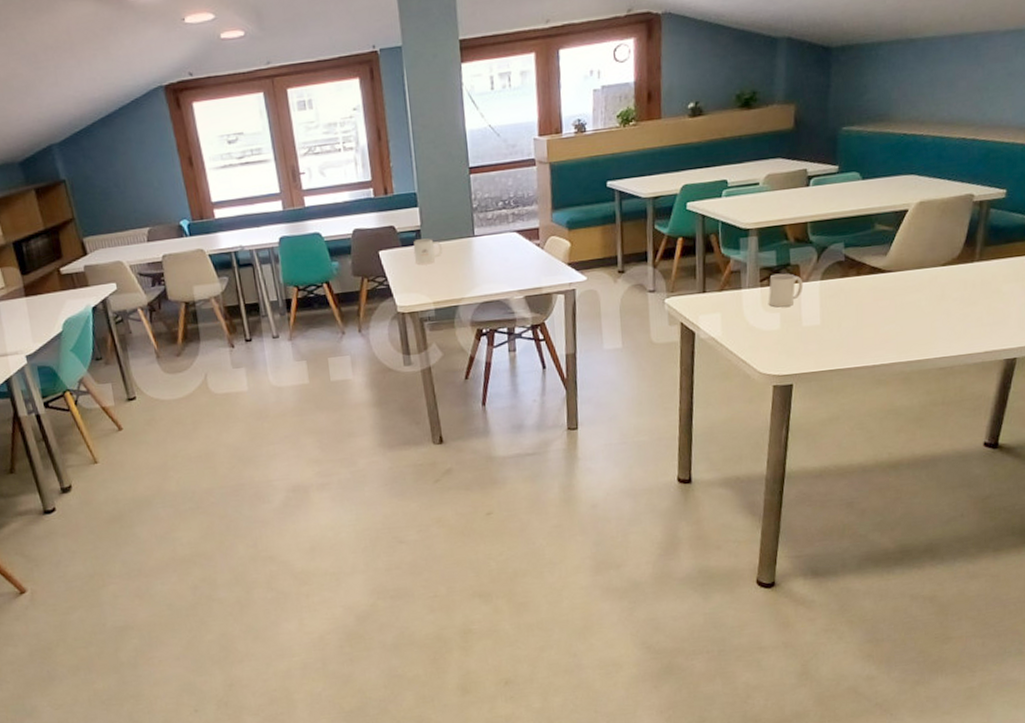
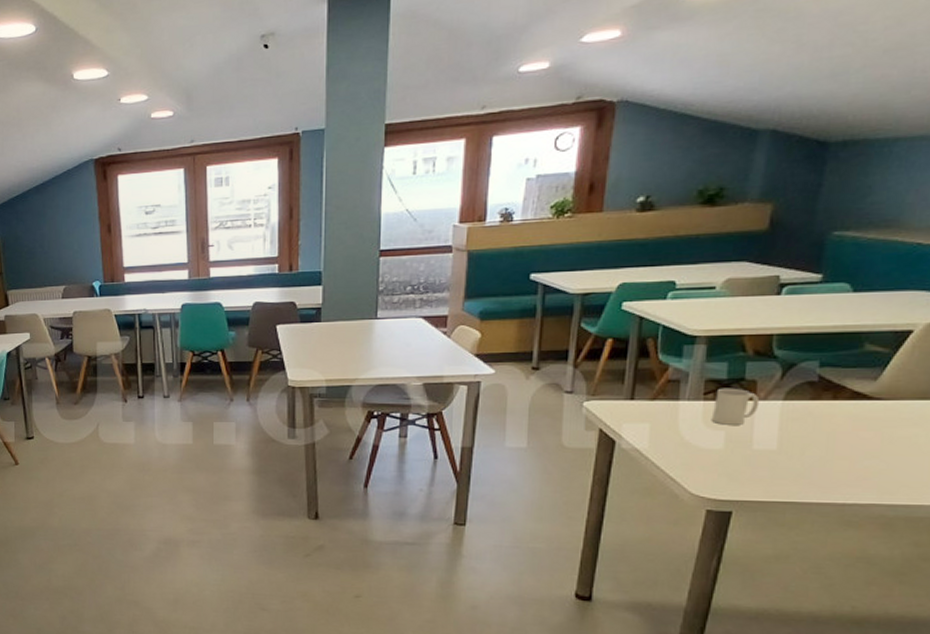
mug: present [413,238,443,266] -> none [311,317,342,343]

